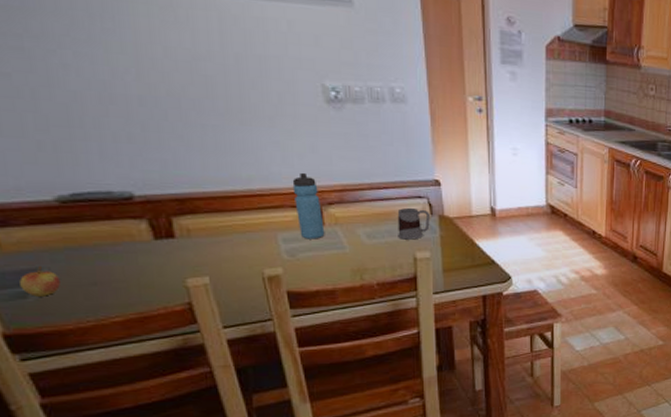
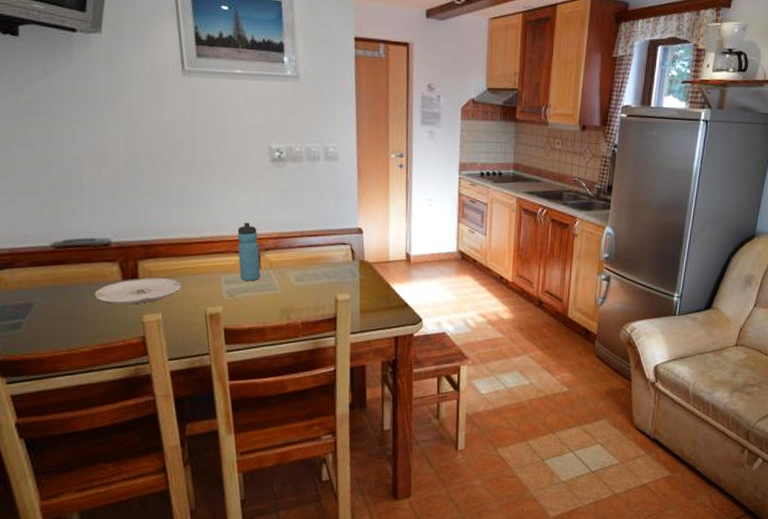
apple: present [19,265,61,297] -> none [15,300,46,328]
plate: none [120,237,230,267] -> present [94,278,182,305]
mug: present [397,207,430,240] -> none [323,253,352,283]

